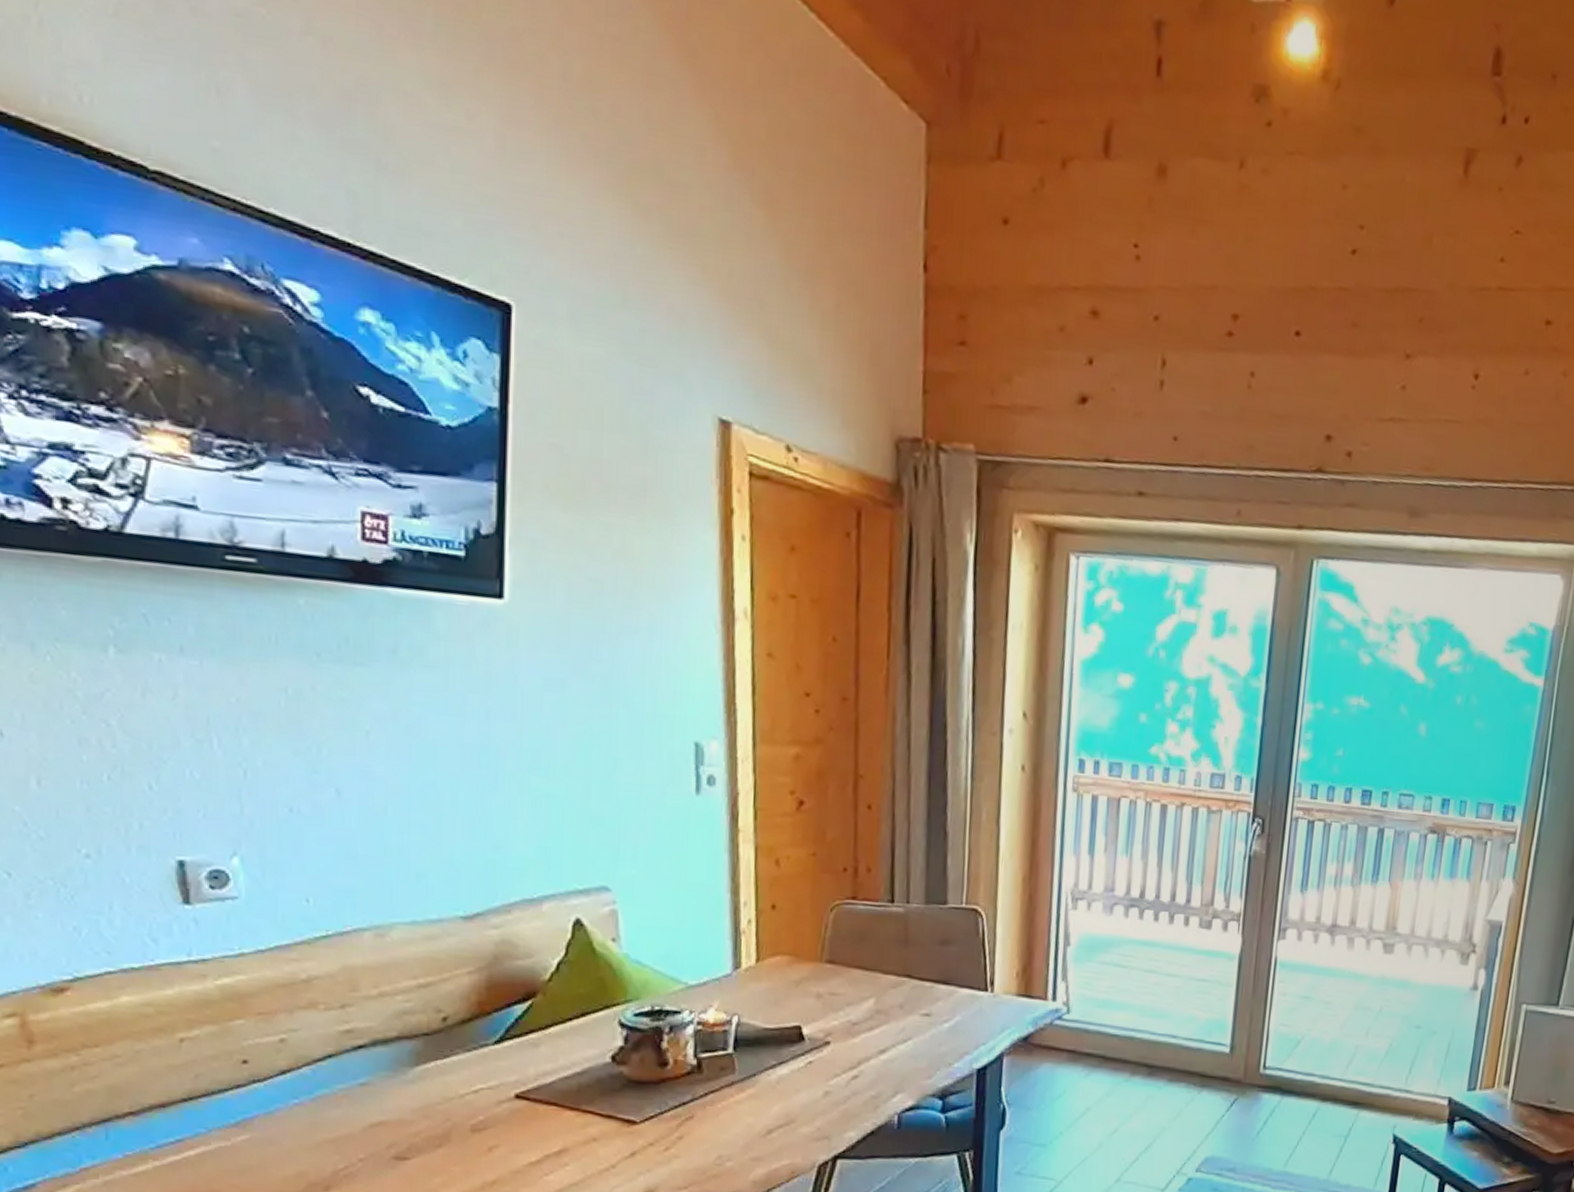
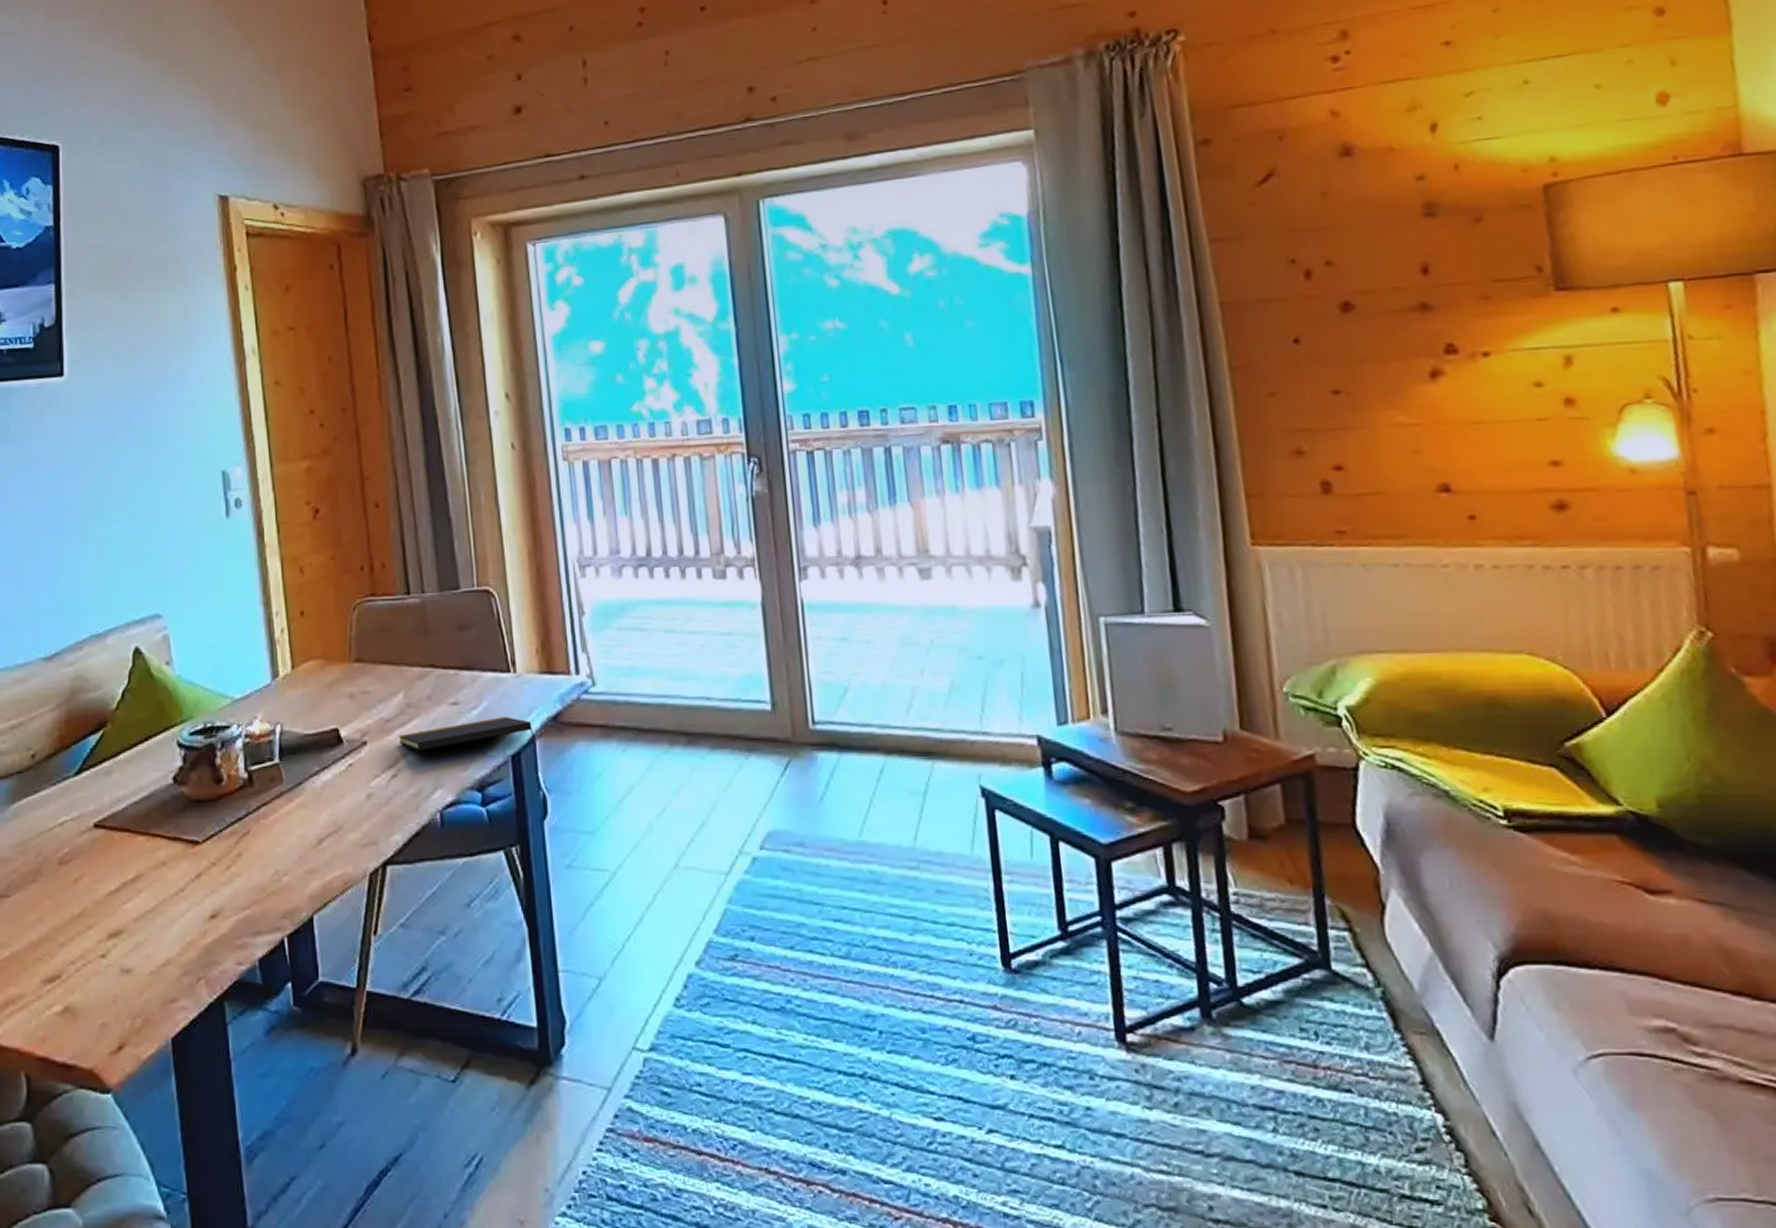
notepad: none [864,1032,1003,1062] -> present [398,717,536,750]

